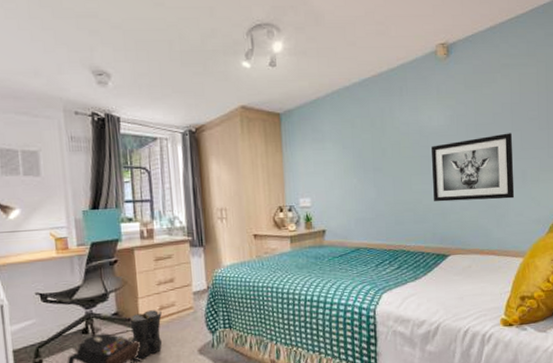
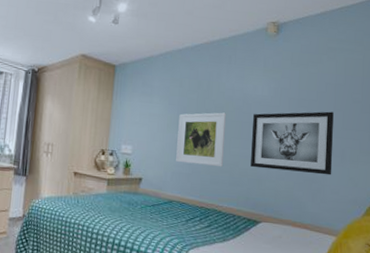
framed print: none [355,149,407,208] -> present [176,112,226,168]

